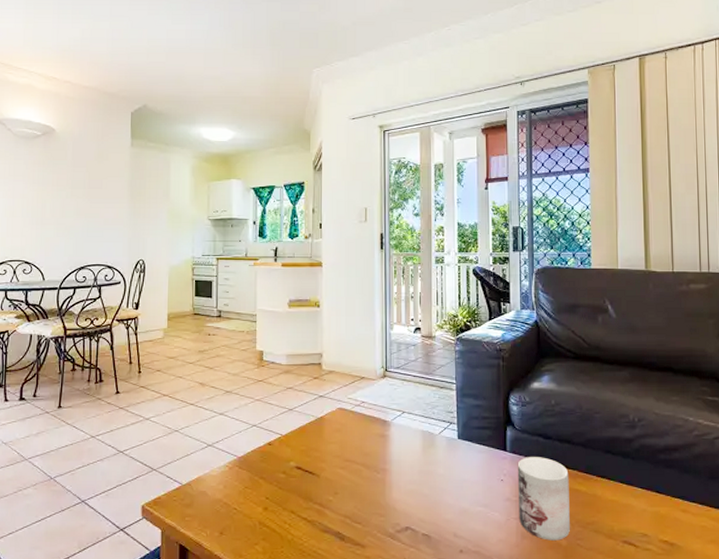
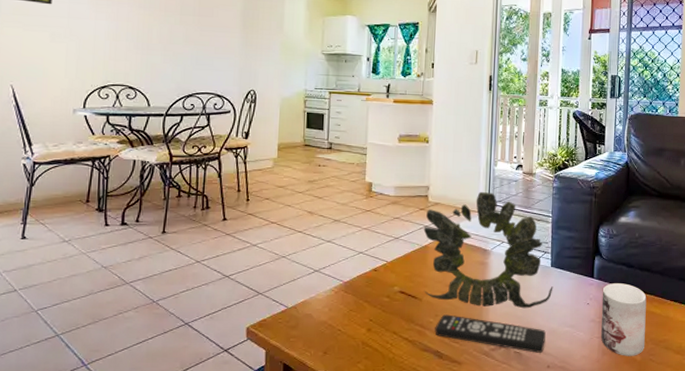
plant: none [318,357,462,486] -> present [423,191,553,309]
remote control: none [335,492,456,535] -> present [435,314,546,353]

